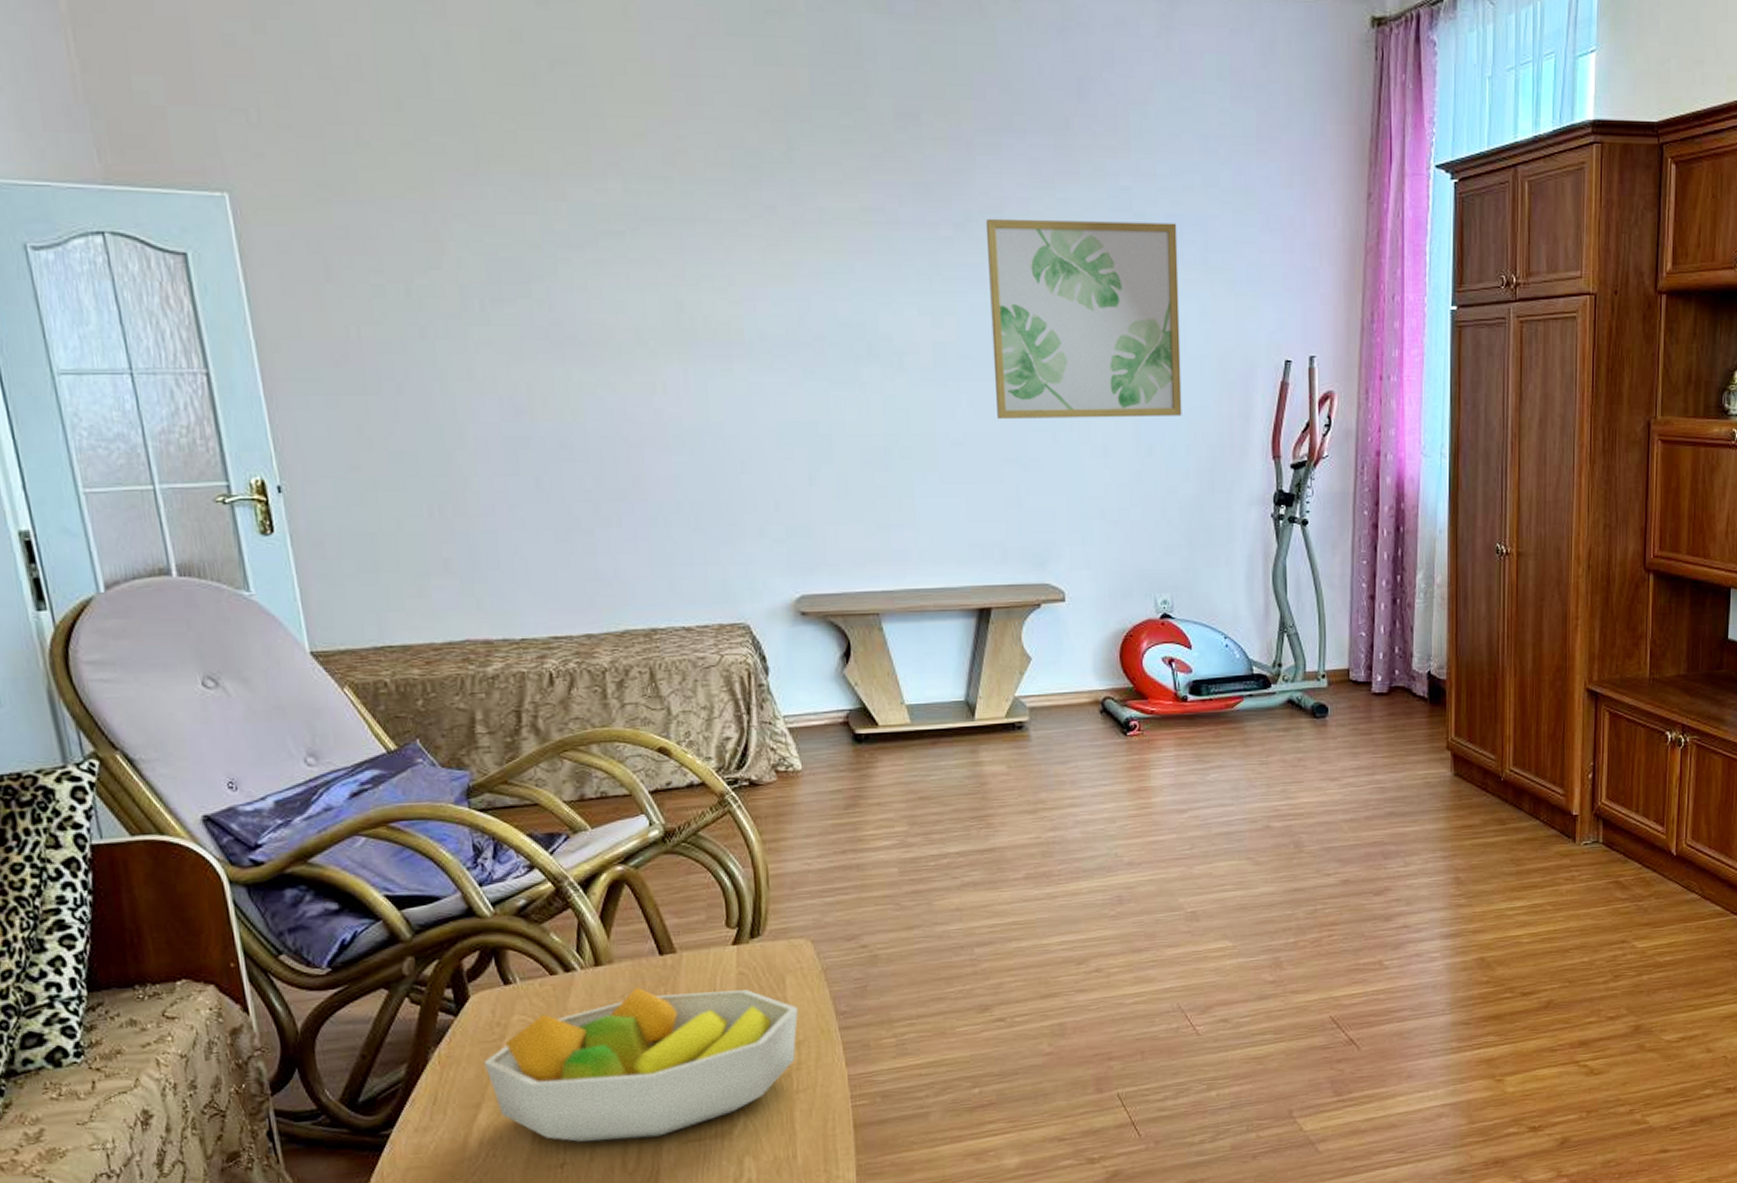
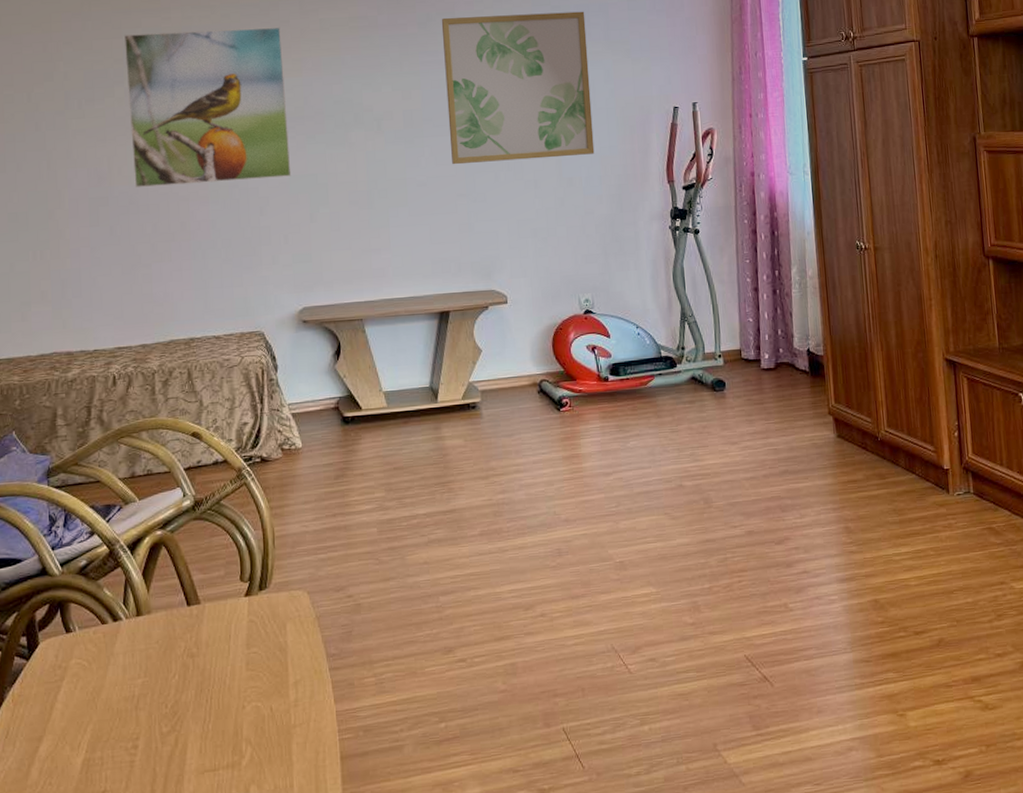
fruit bowl: present [483,986,799,1143] -> none [46,633,297,772]
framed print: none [540,210,783,427] -> present [123,26,292,188]

